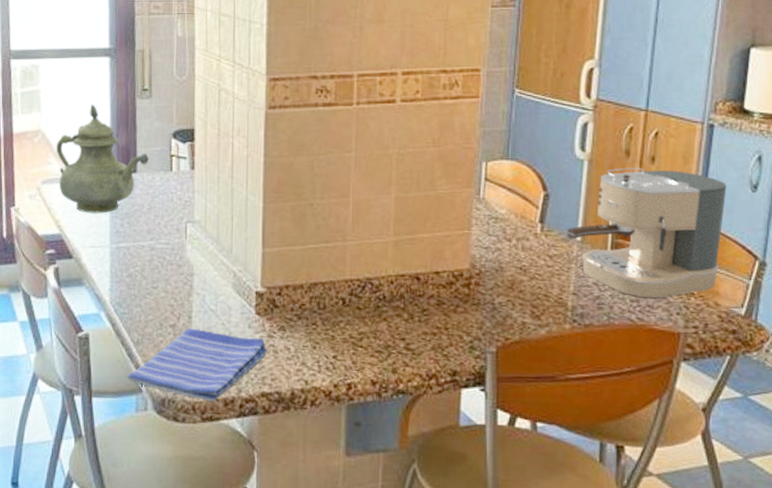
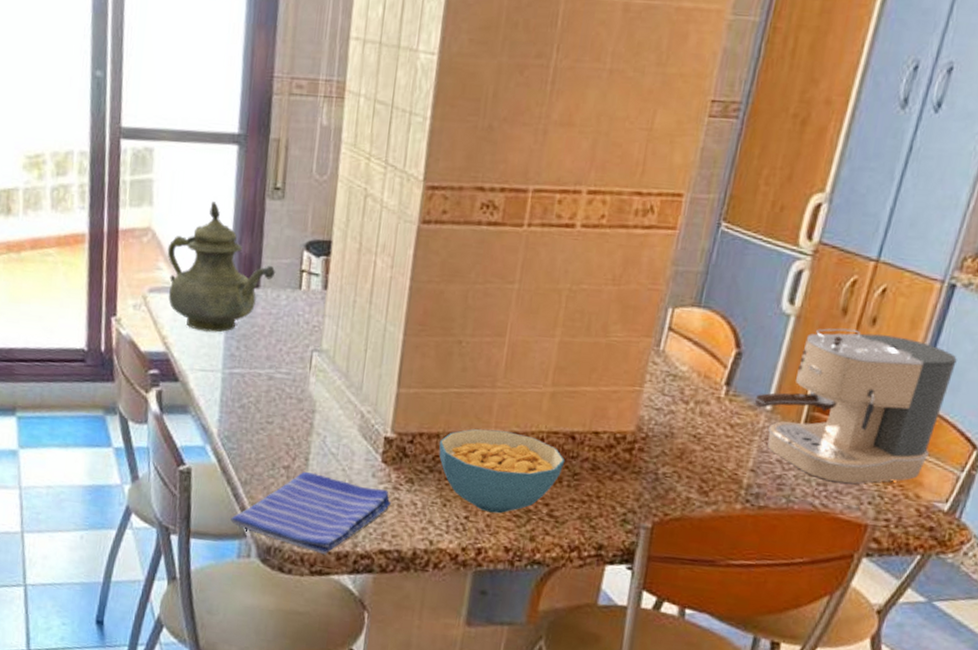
cereal bowl: none [303,277,414,351] -> present [438,429,566,514]

